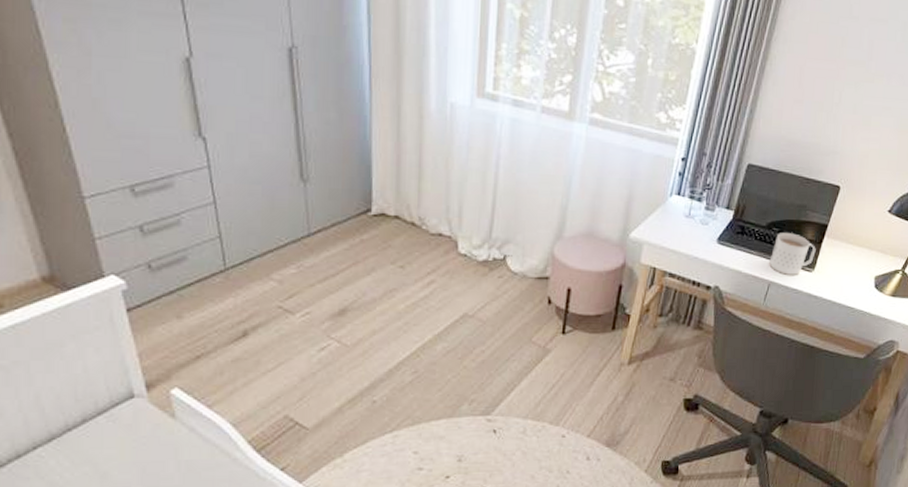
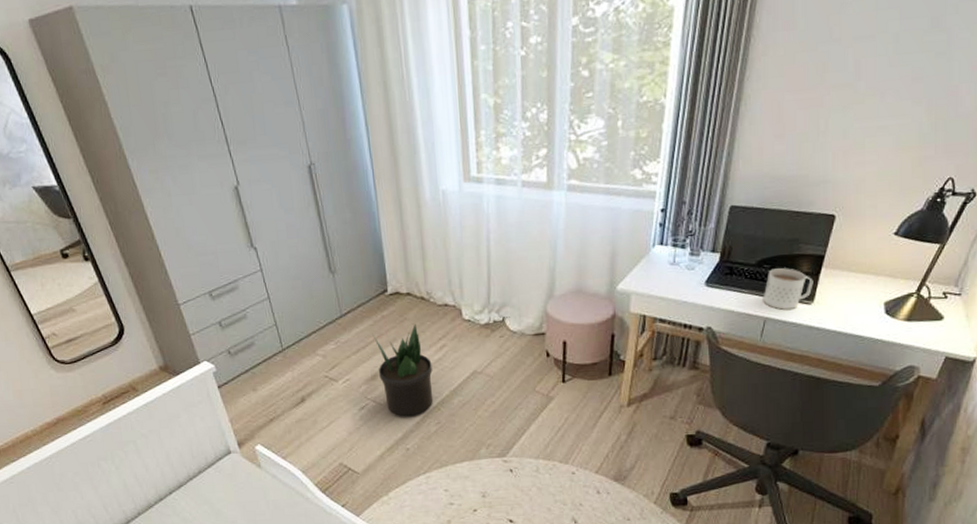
planter: none [346,253,416,363] -> present [372,324,434,417]

